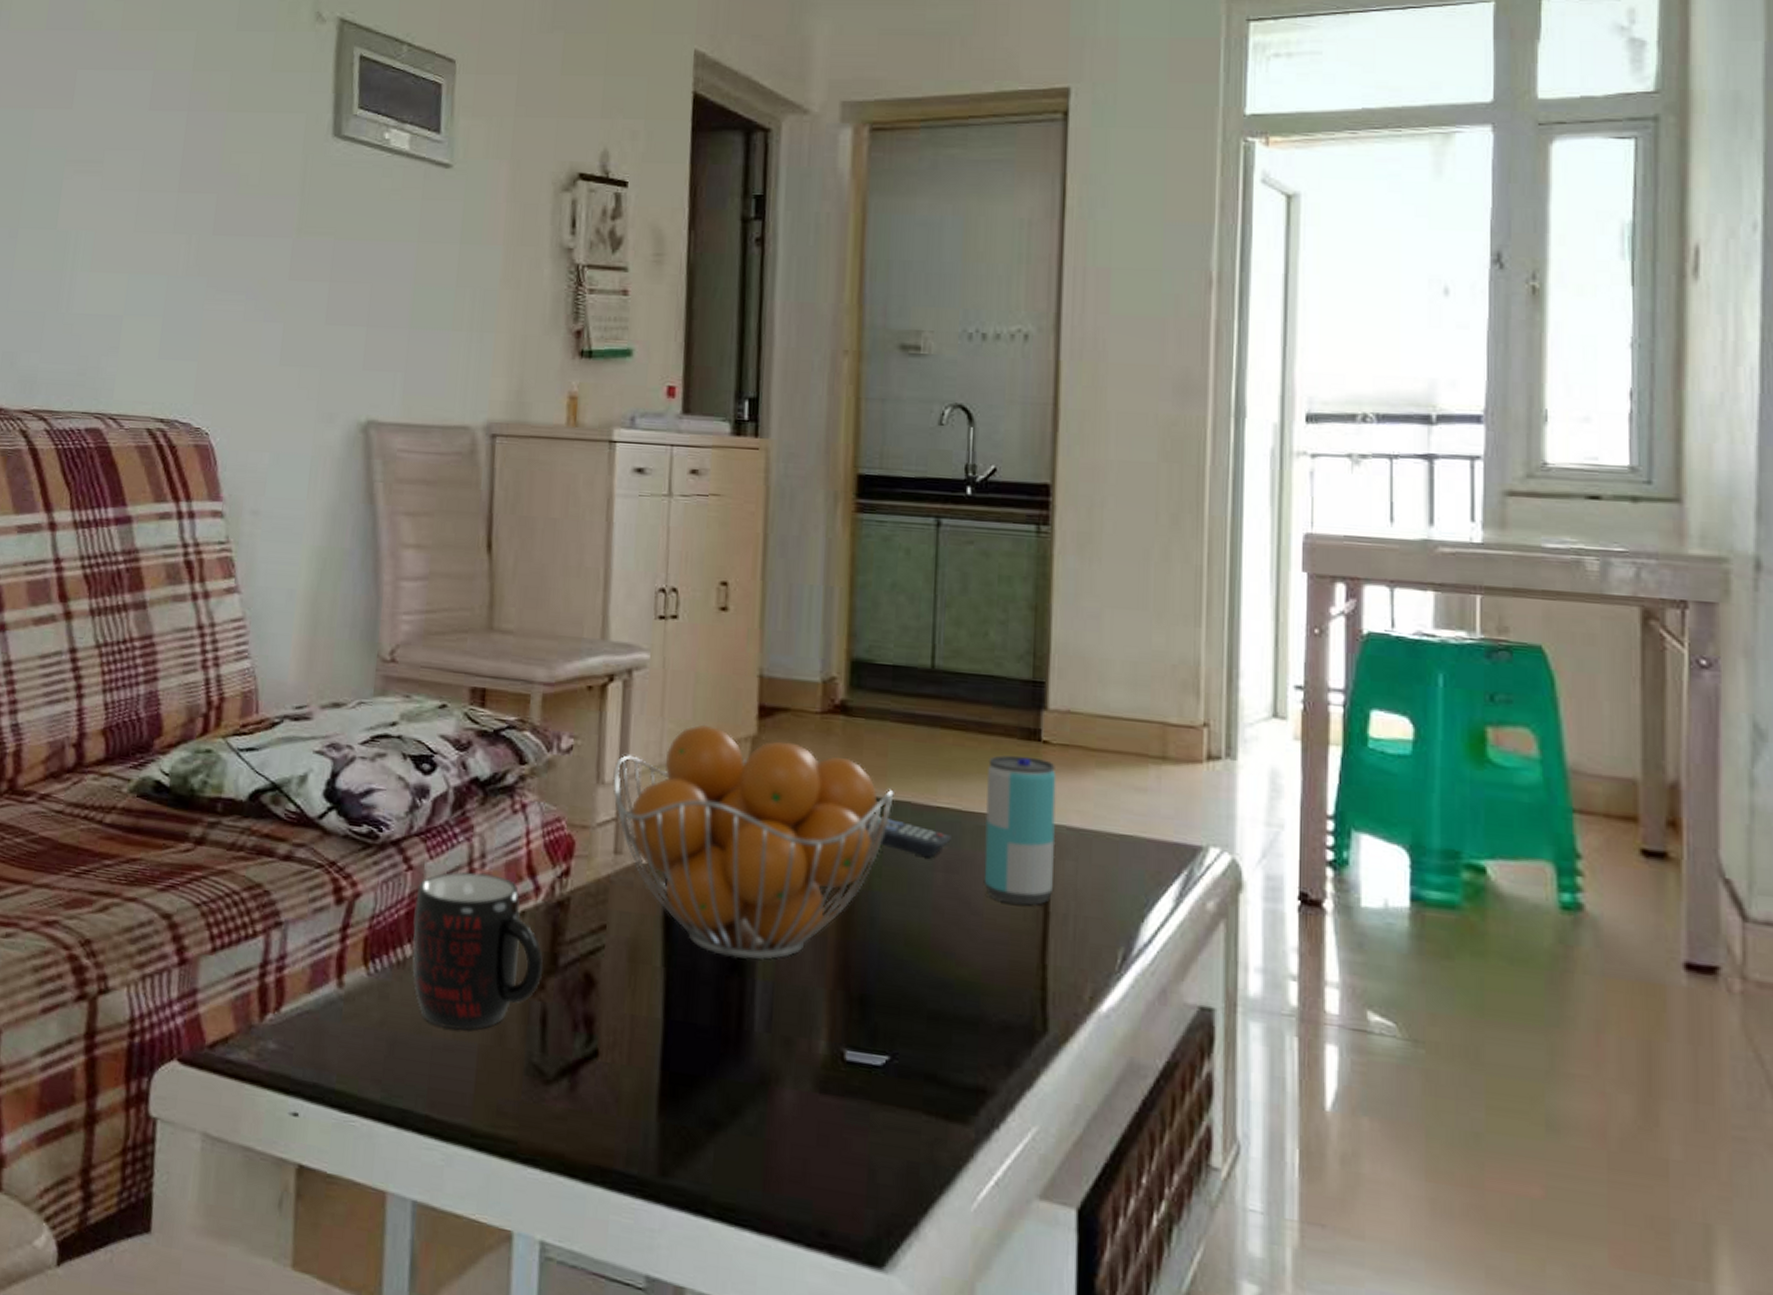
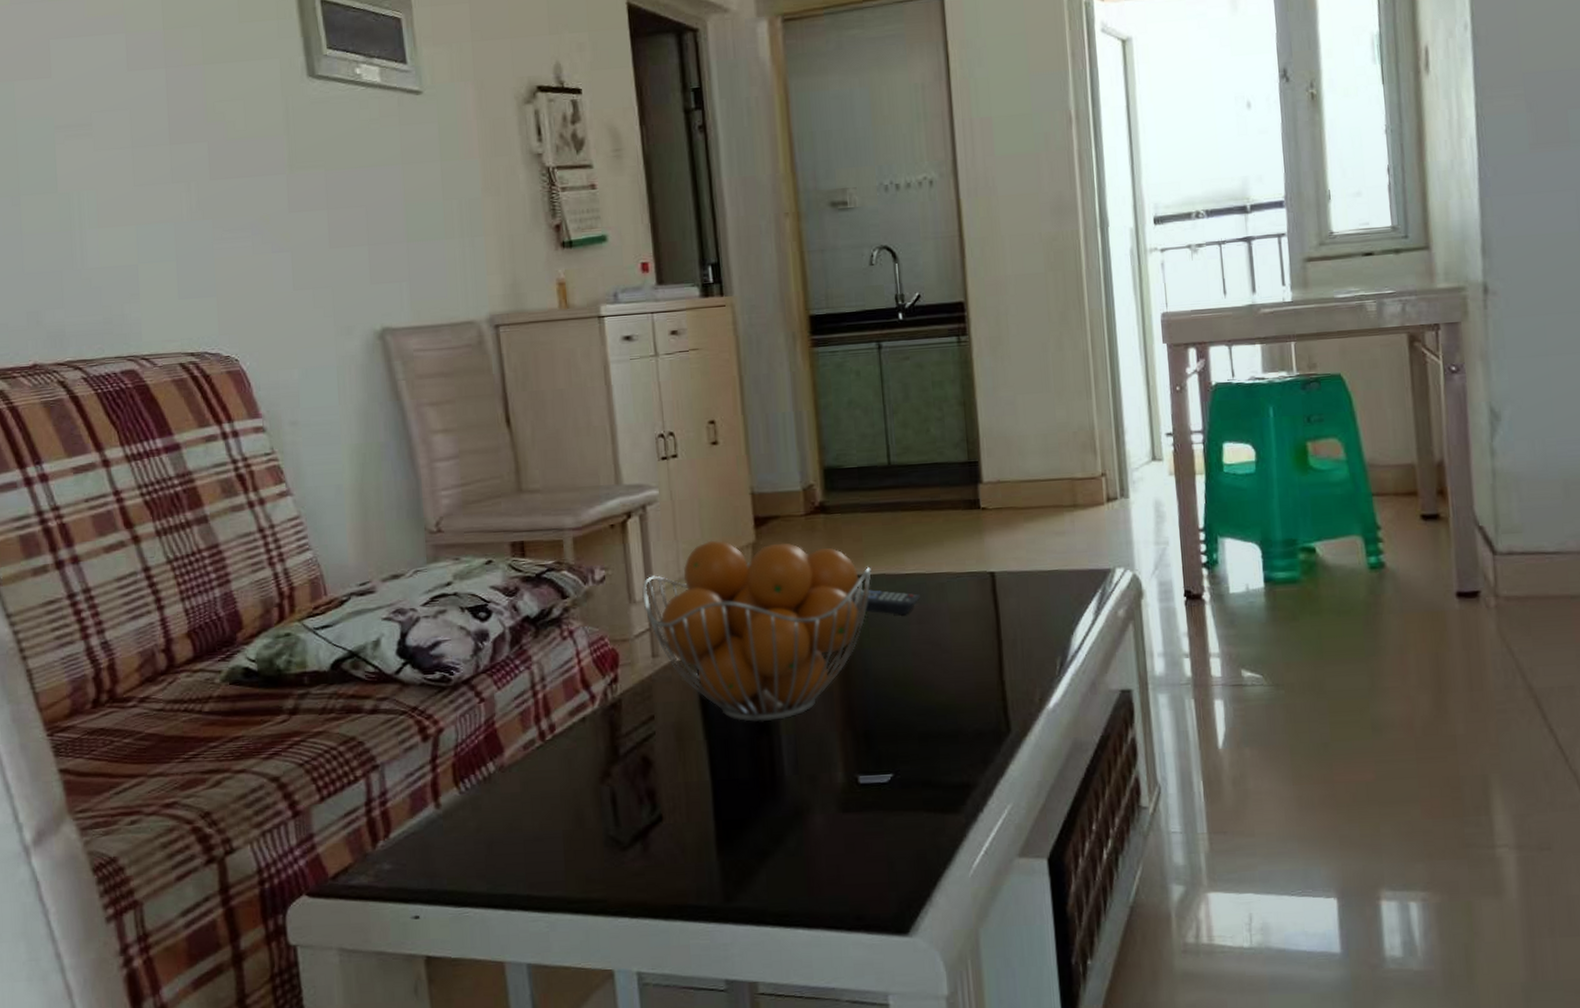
mug: present [412,872,543,1030] -> none [490,692,607,824]
beverage can: present [983,755,1057,906] -> none [942,522,1003,639]

